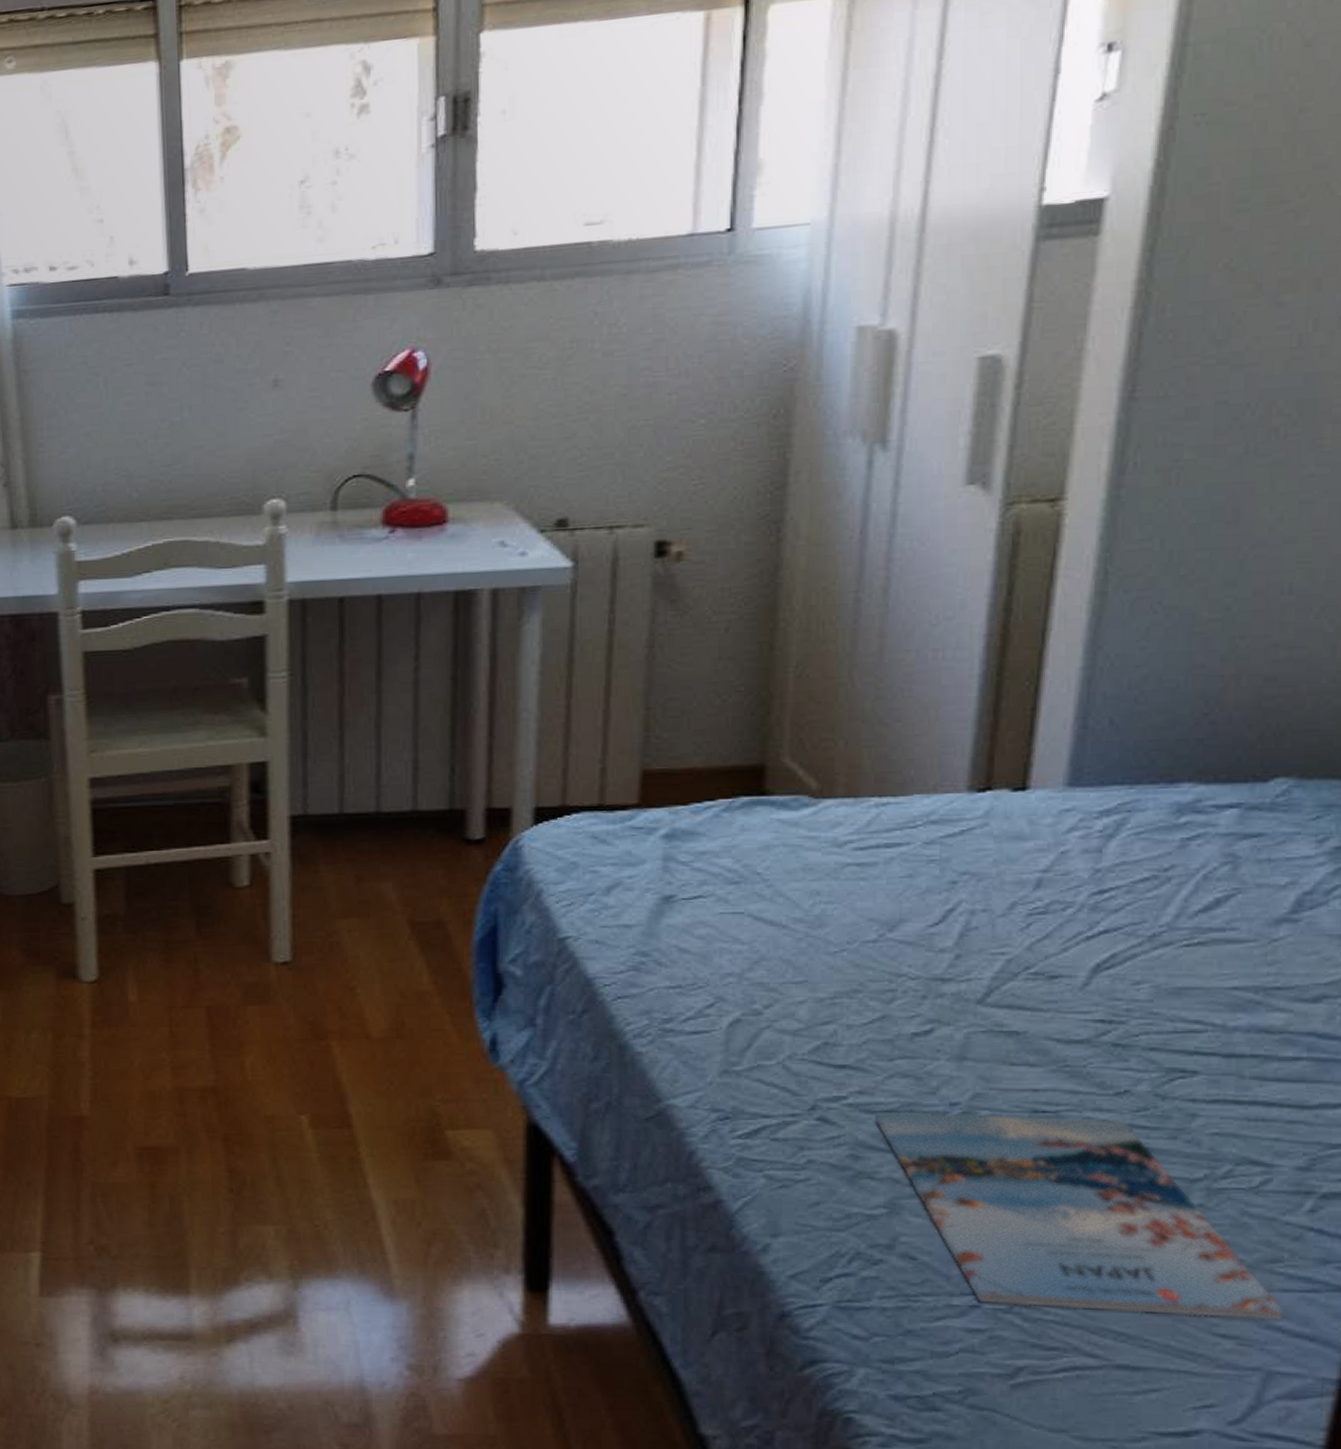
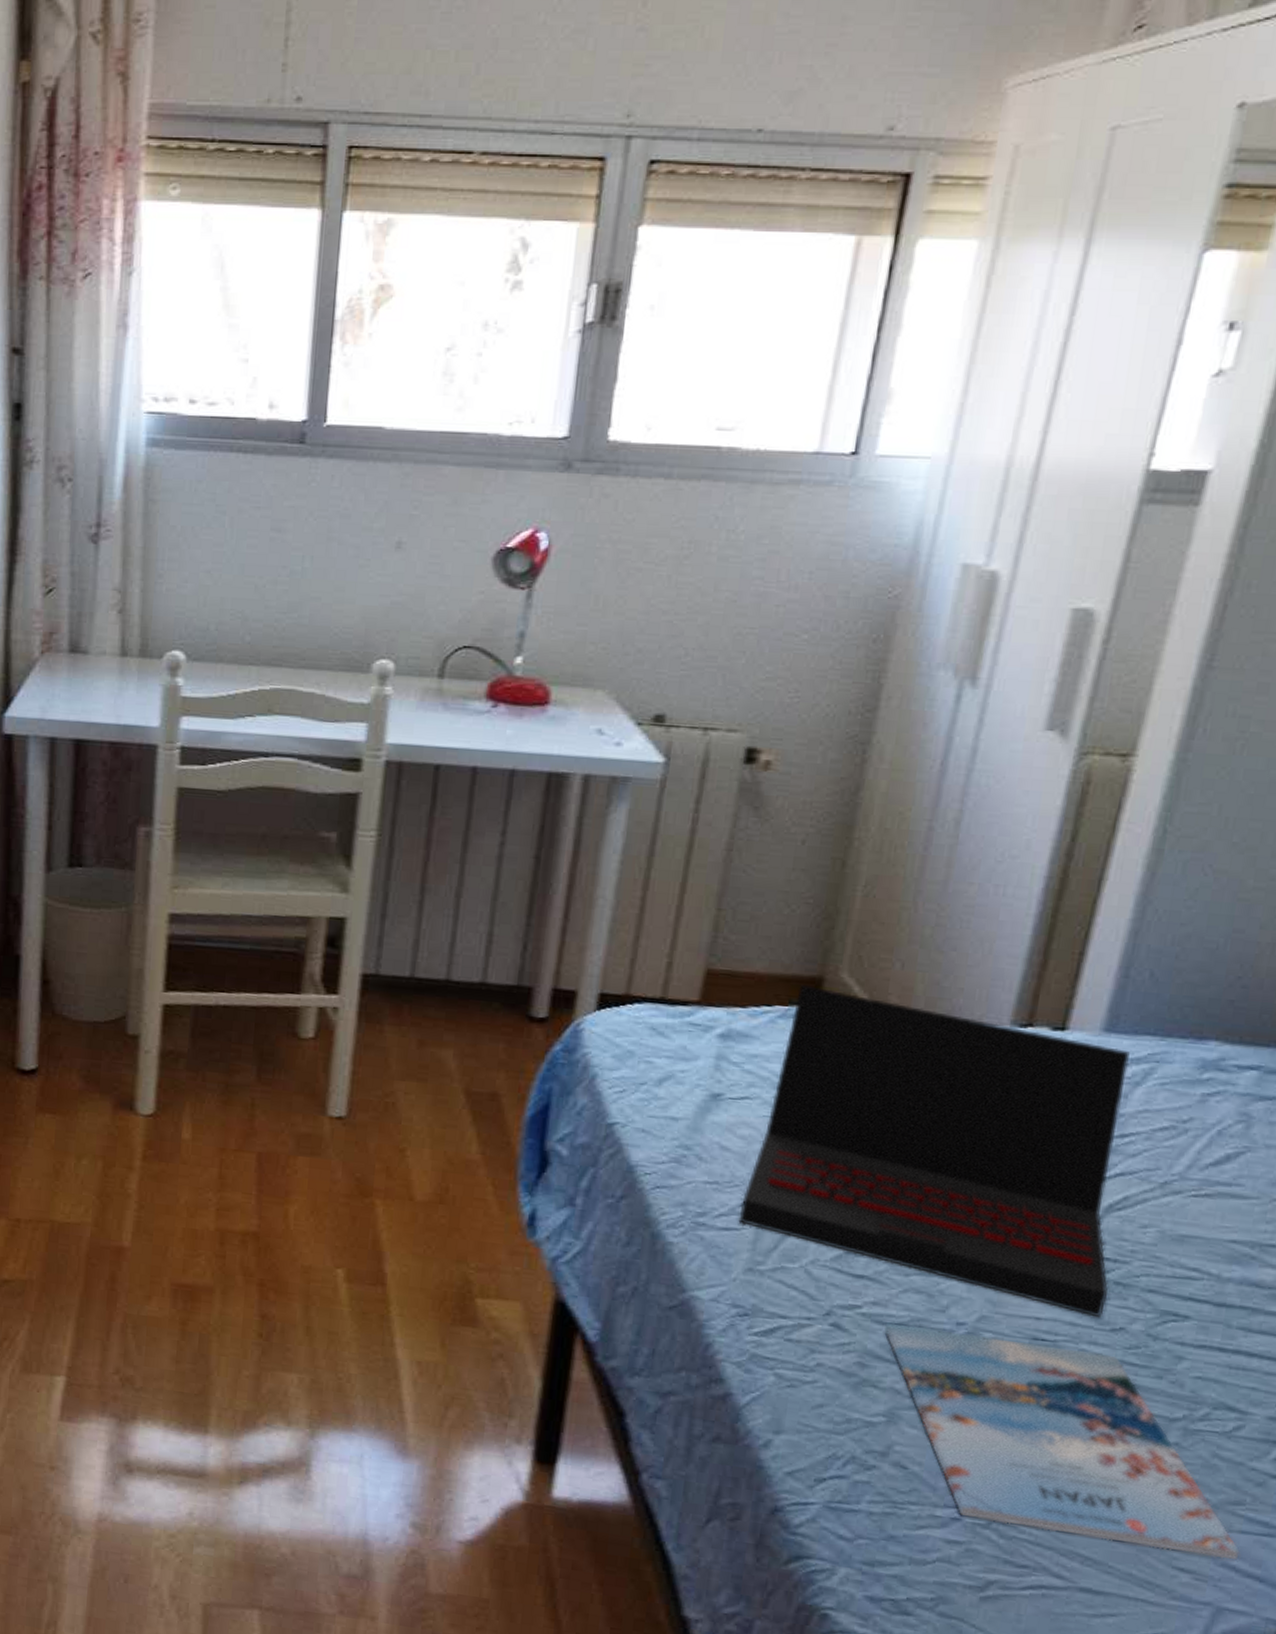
laptop: none [707,773,1107,1083] -> present [738,984,1130,1318]

